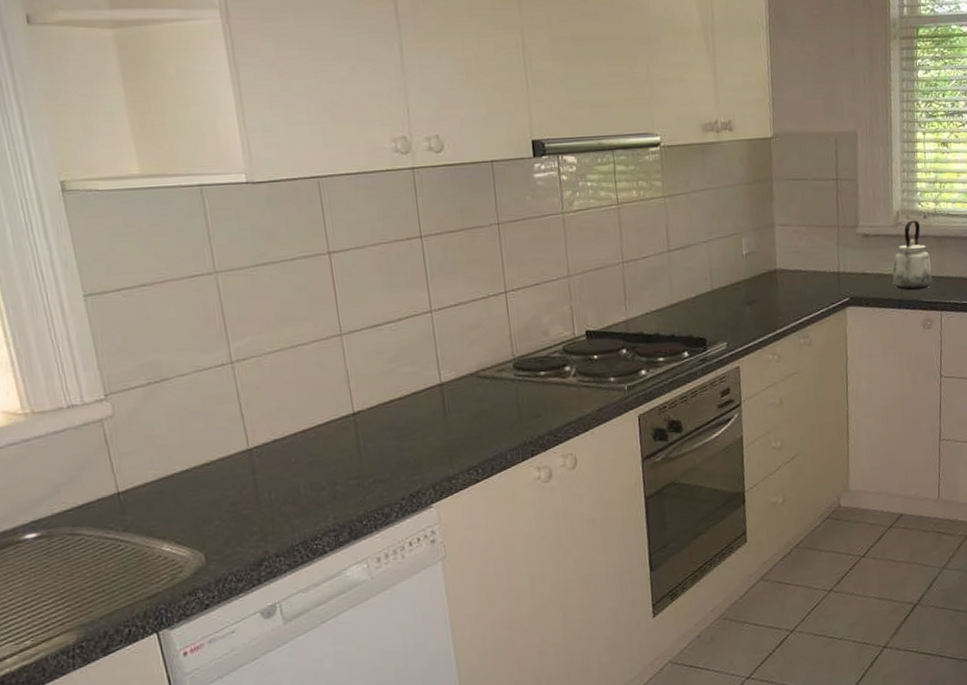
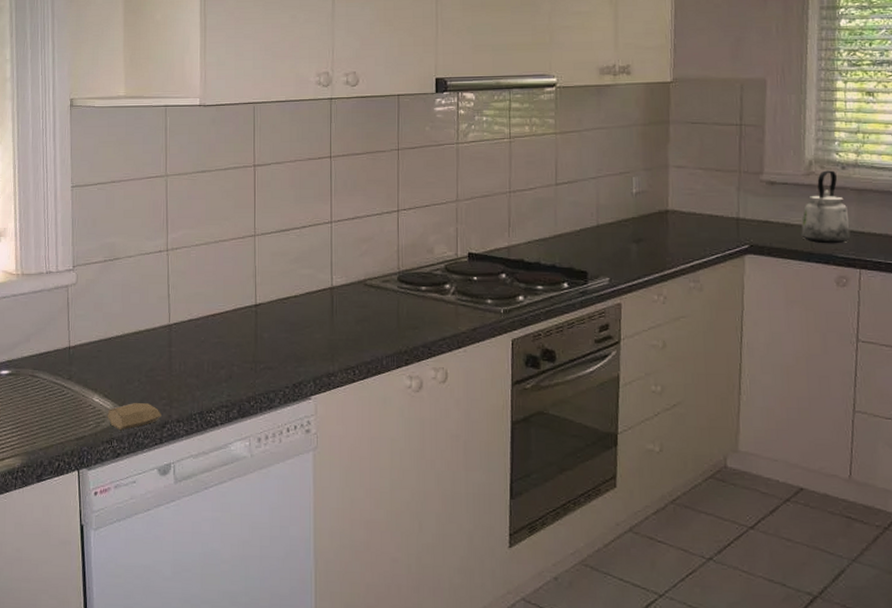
soap bar: none [184,542,256,579] -> present [107,403,162,431]

